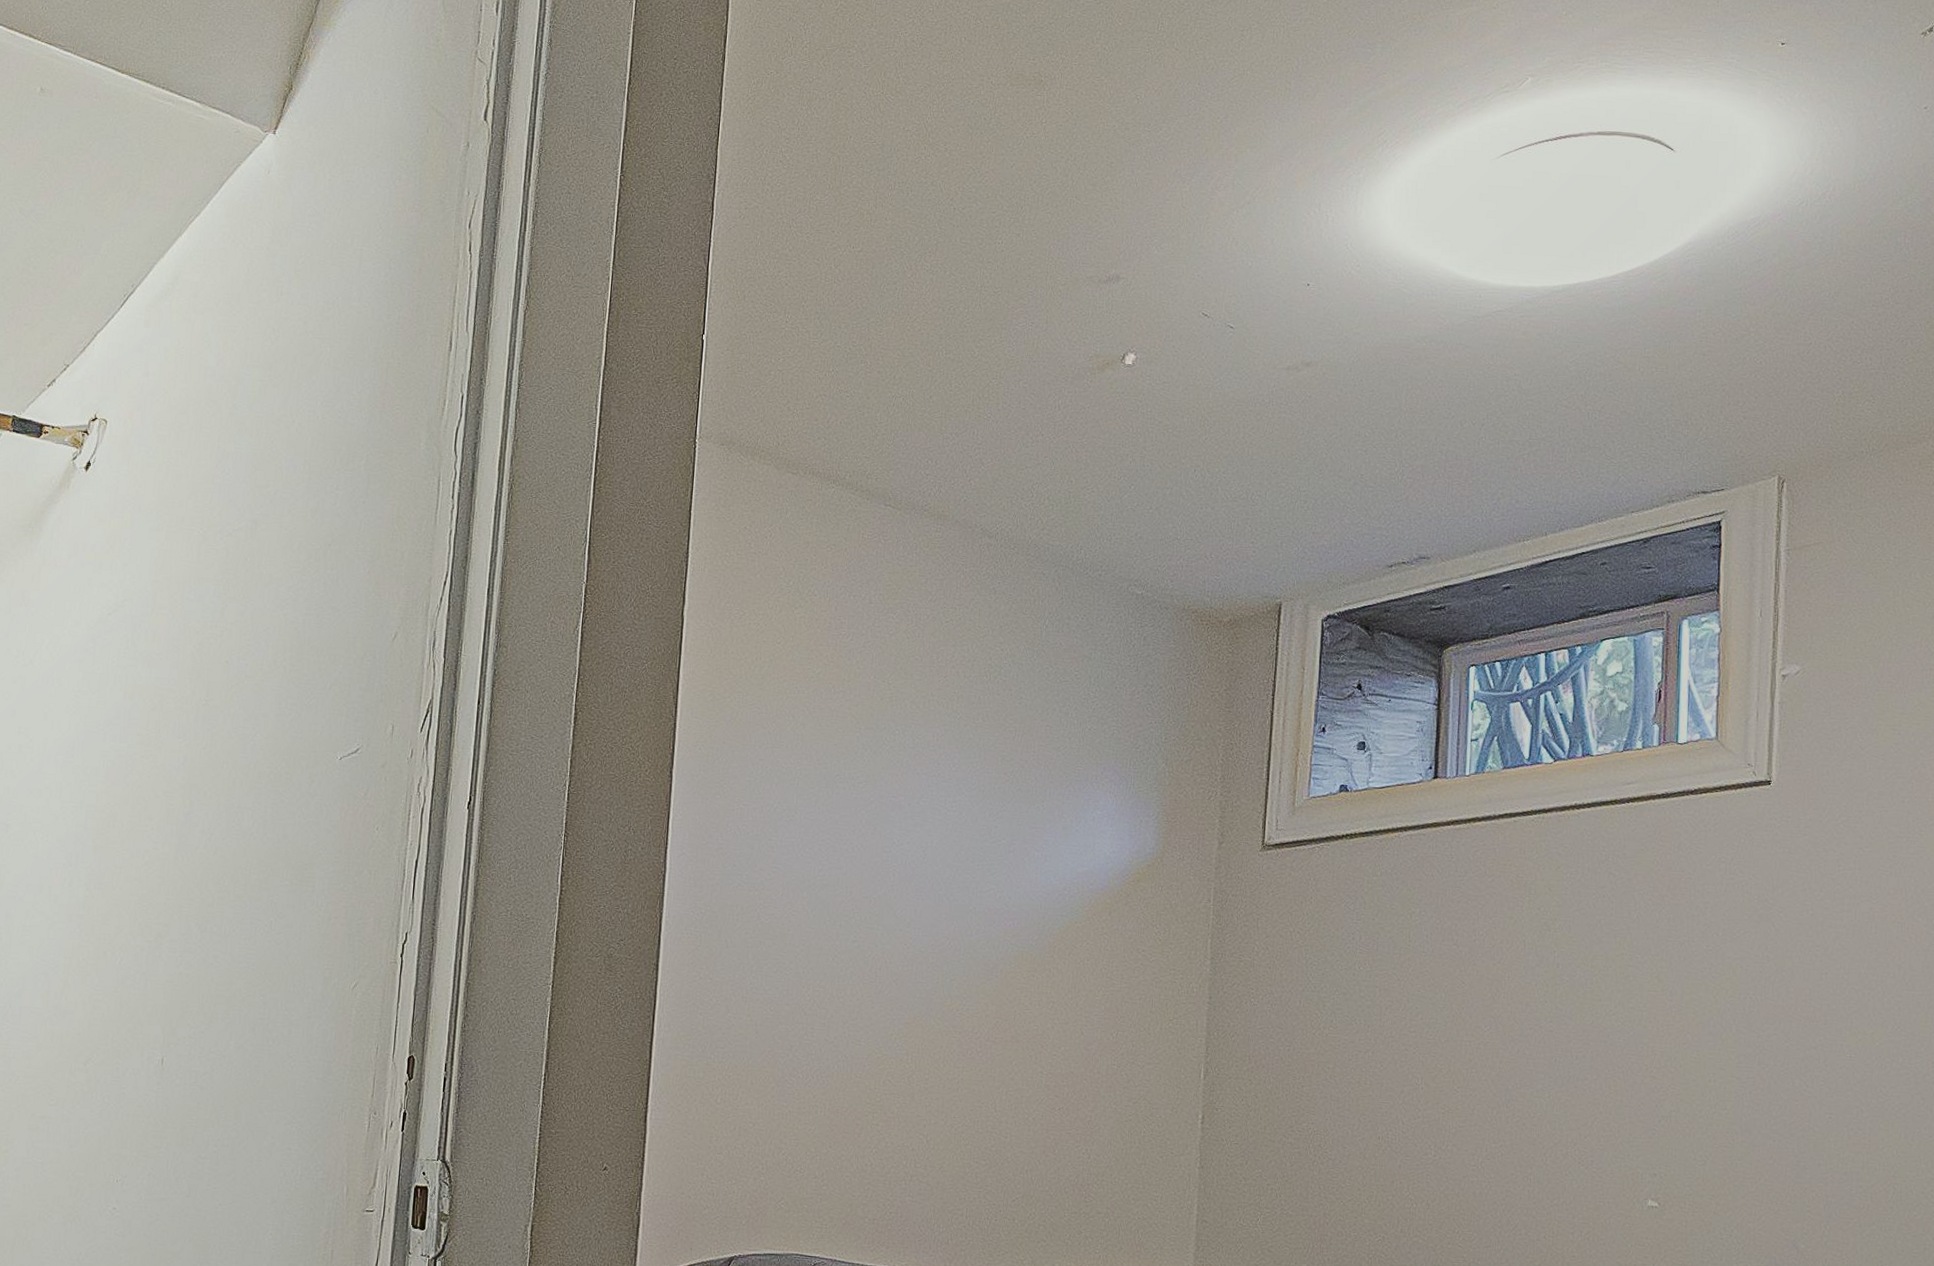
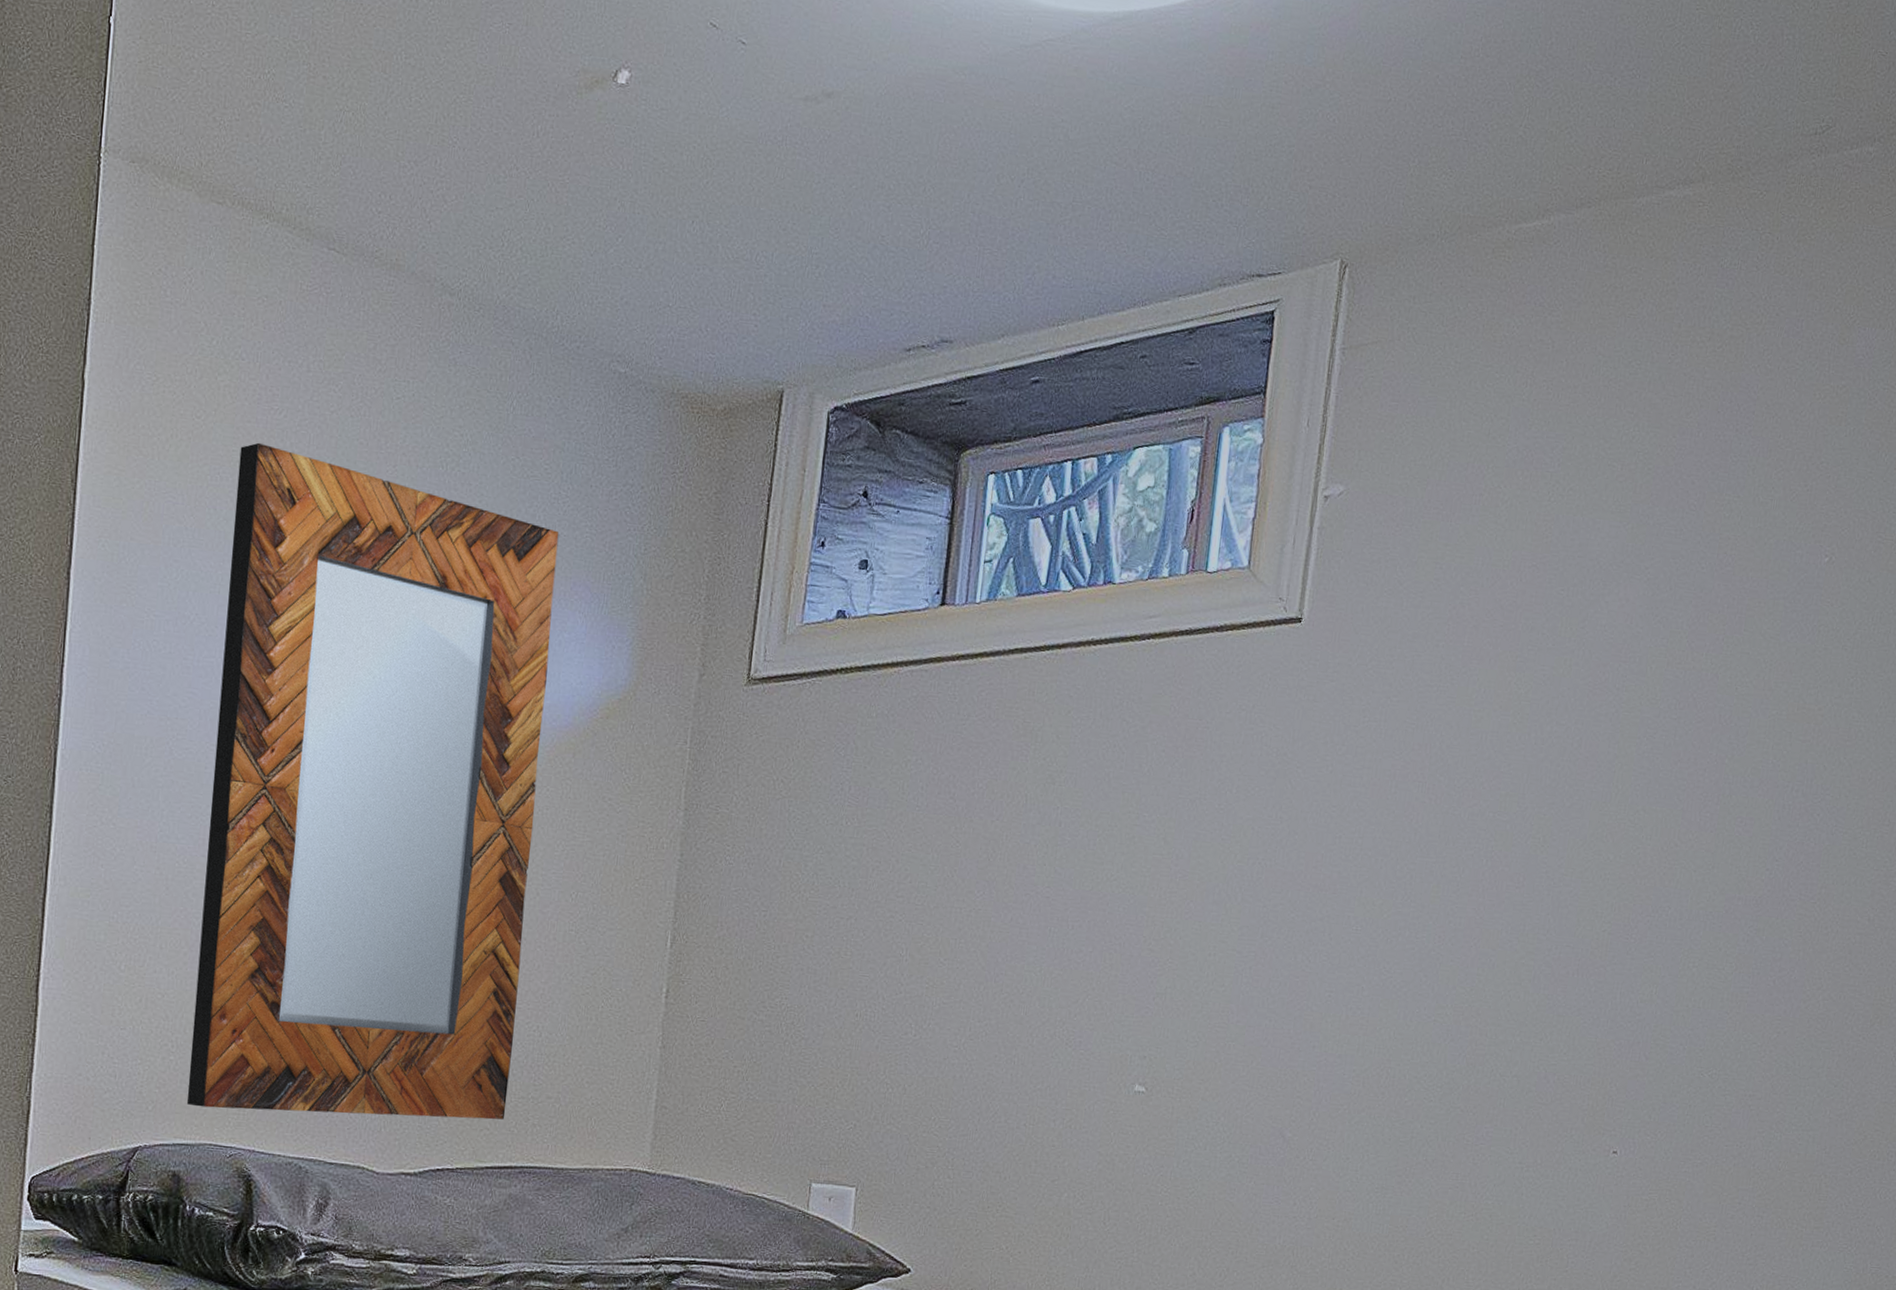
home mirror: none [775,661,1090,1233] -> present [186,442,559,1120]

